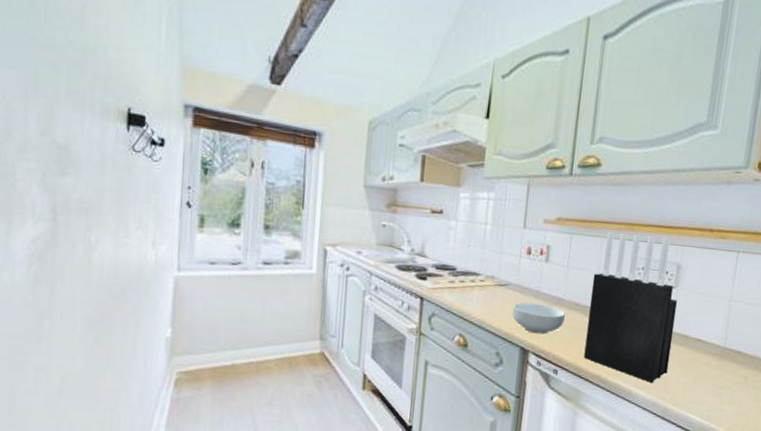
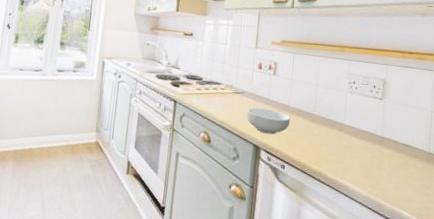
knife block: present [584,232,677,384] -> none [306,52,385,182]

